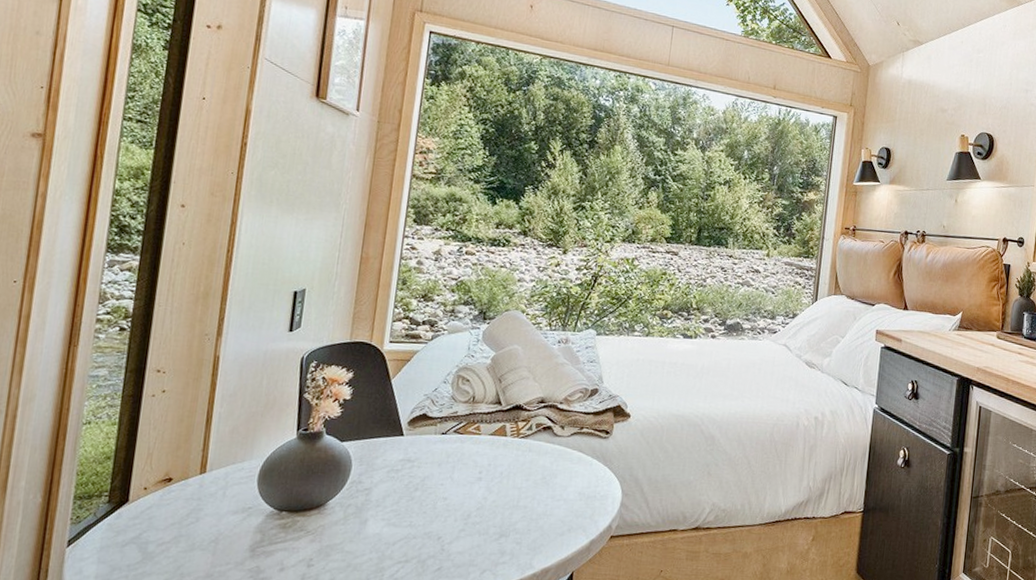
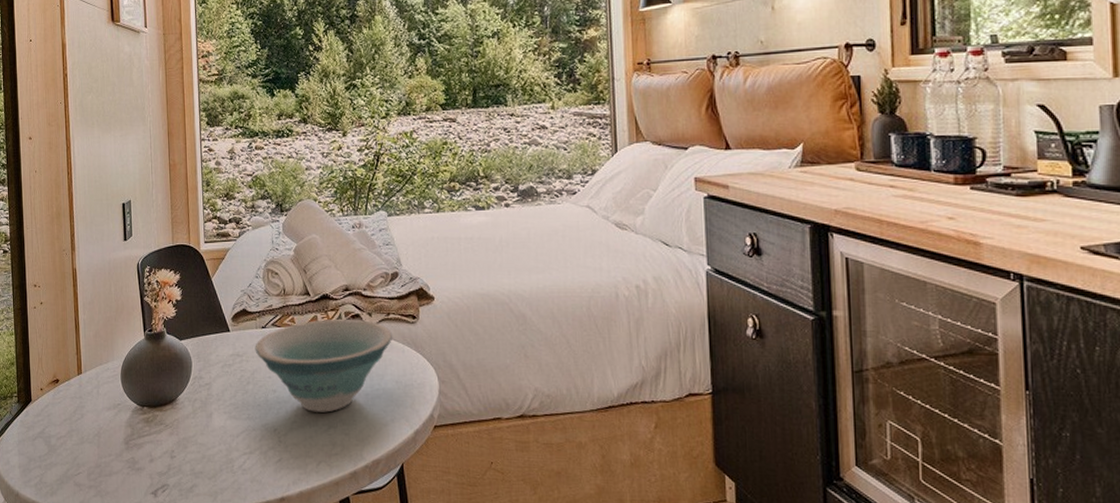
bowl: none [429,429,583,521] -> present [255,318,393,413]

